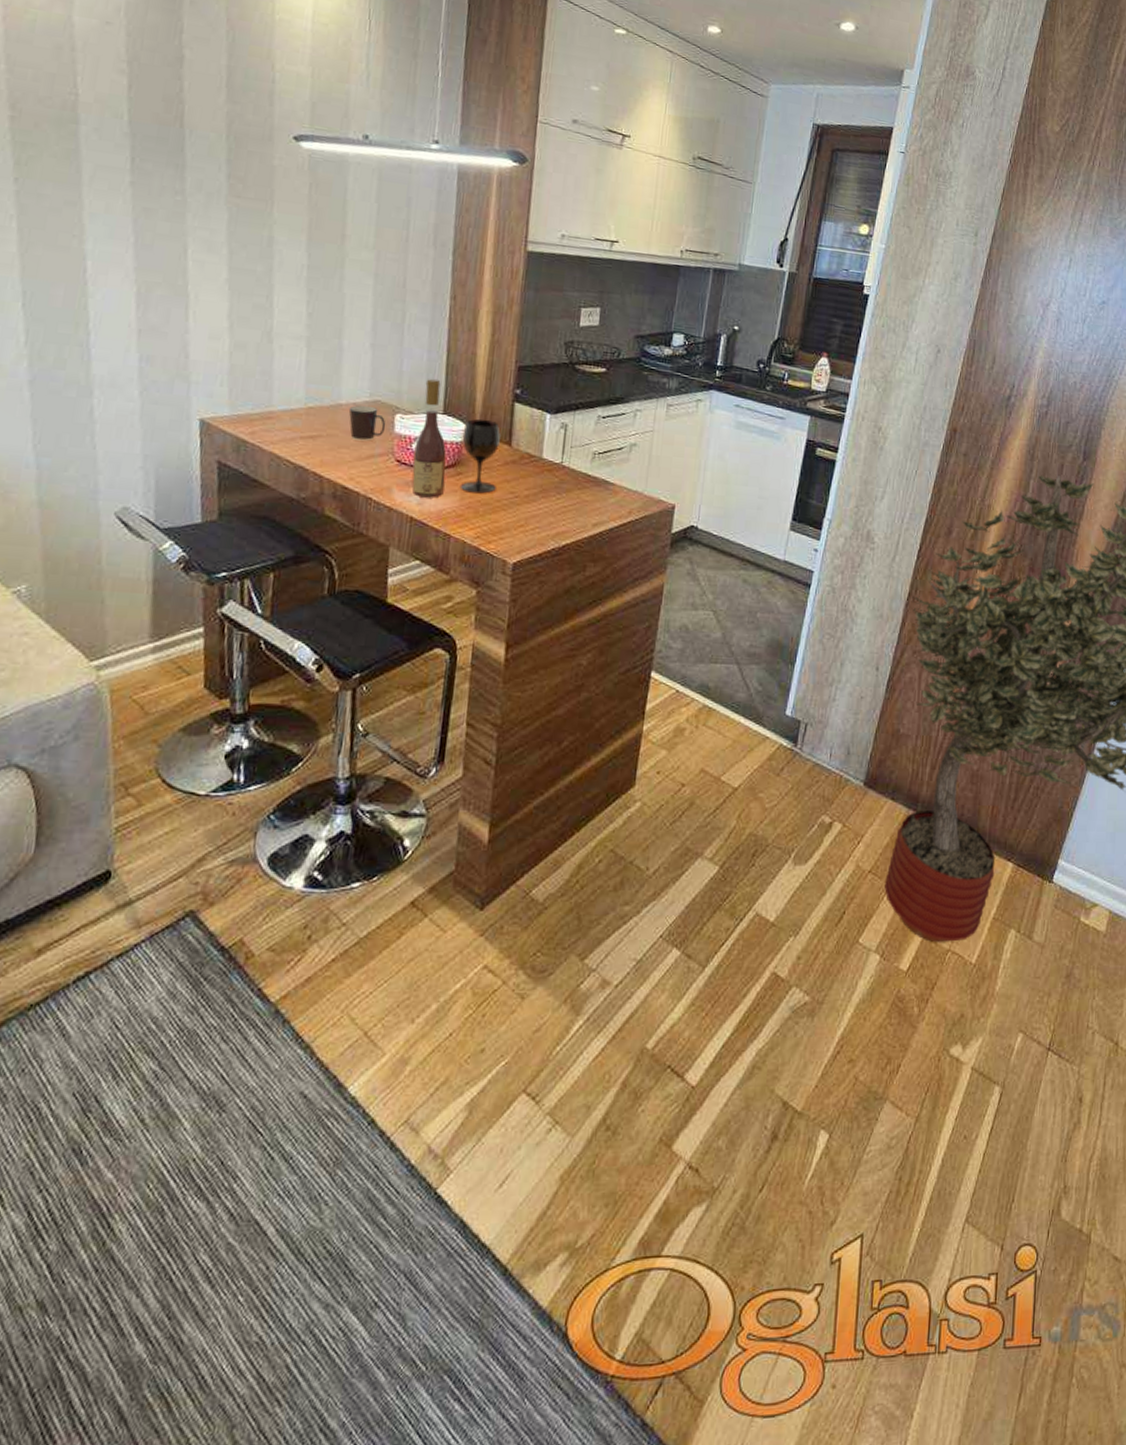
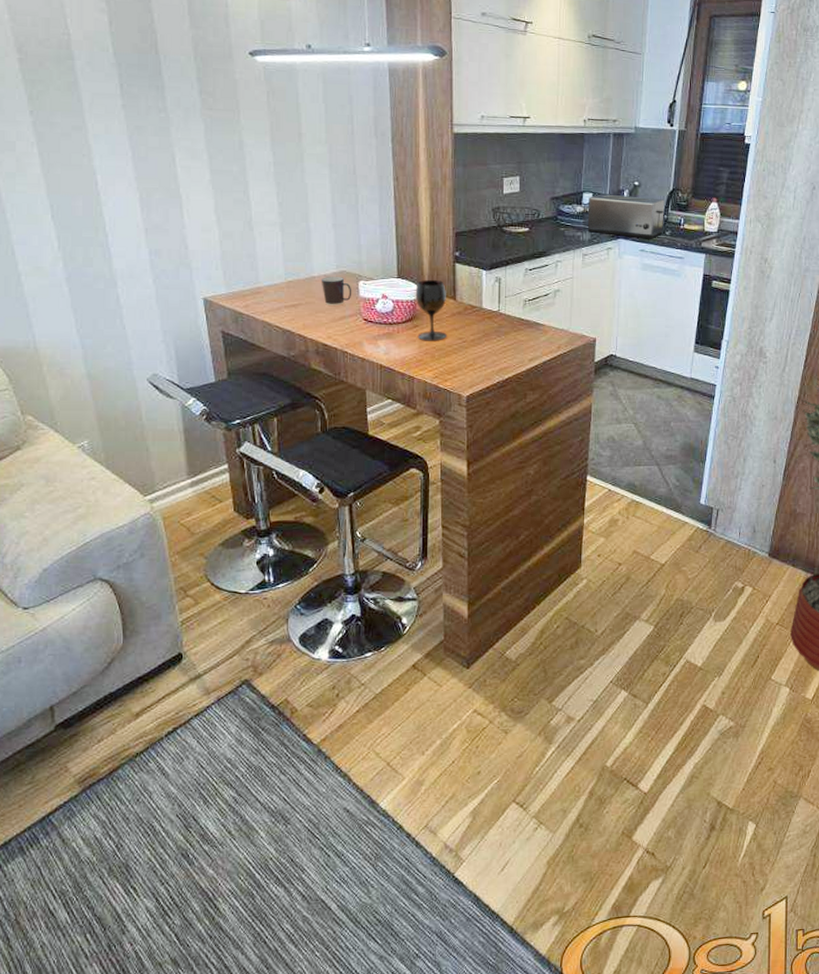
wine bottle: present [411,378,447,499] -> none [377,248,406,348]
toaster: none [675,336,768,394] -> present [587,194,665,239]

